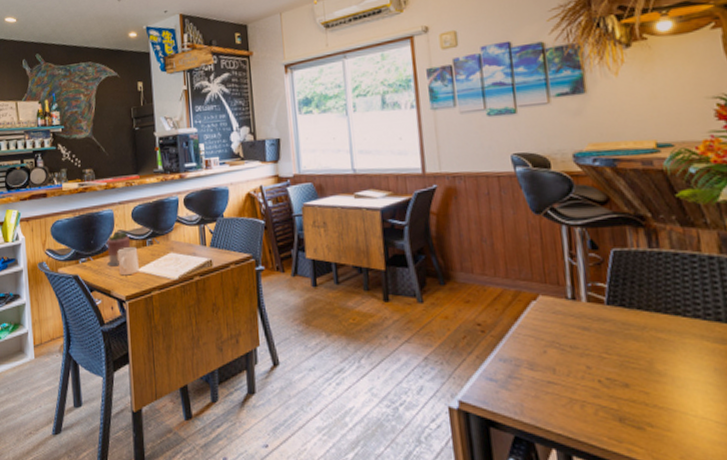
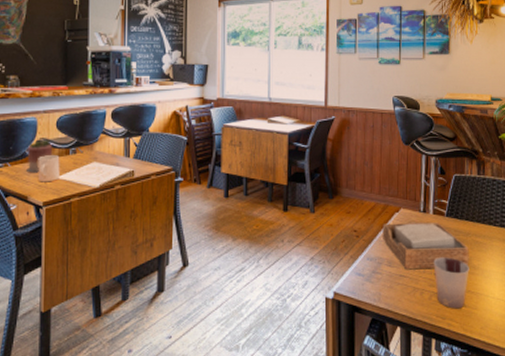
napkin holder: none [515,313,651,375] -> present [382,222,469,270]
cup: none [595,359,652,429] -> present [433,257,469,309]

